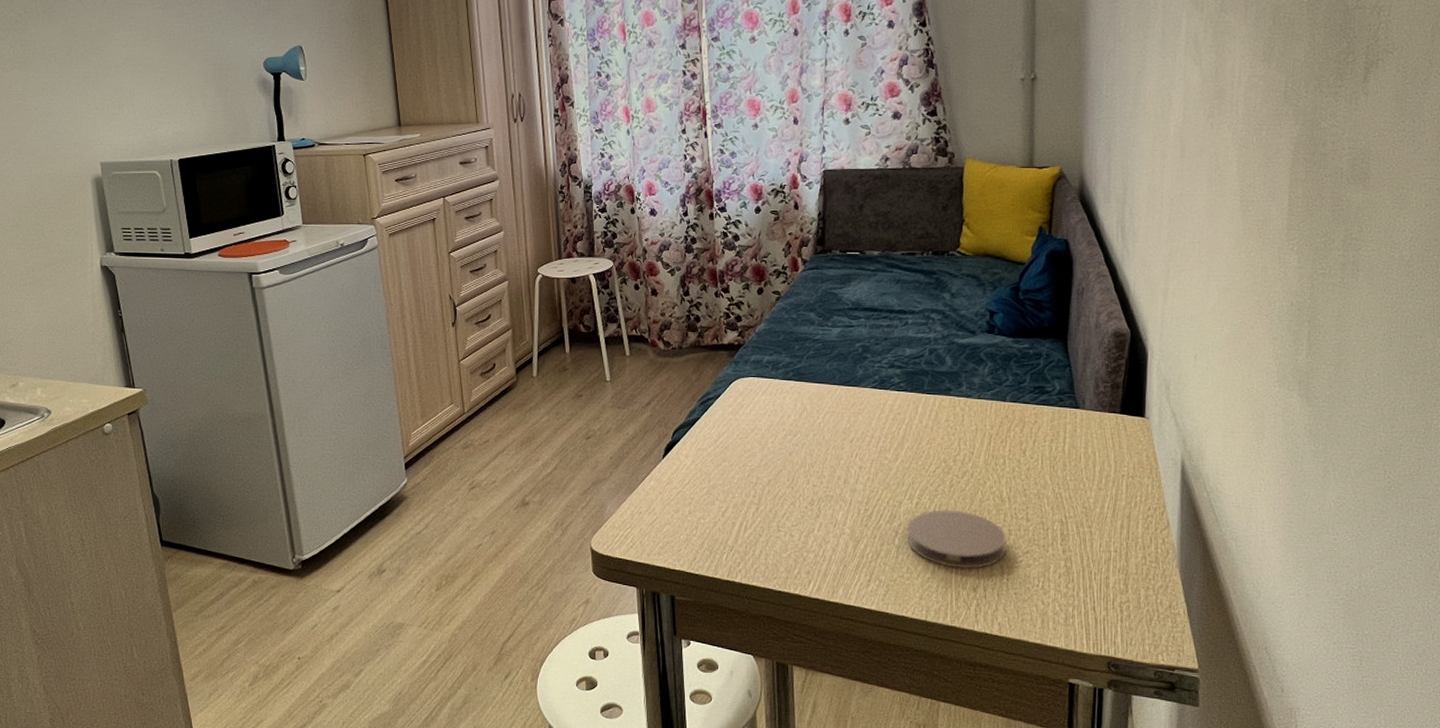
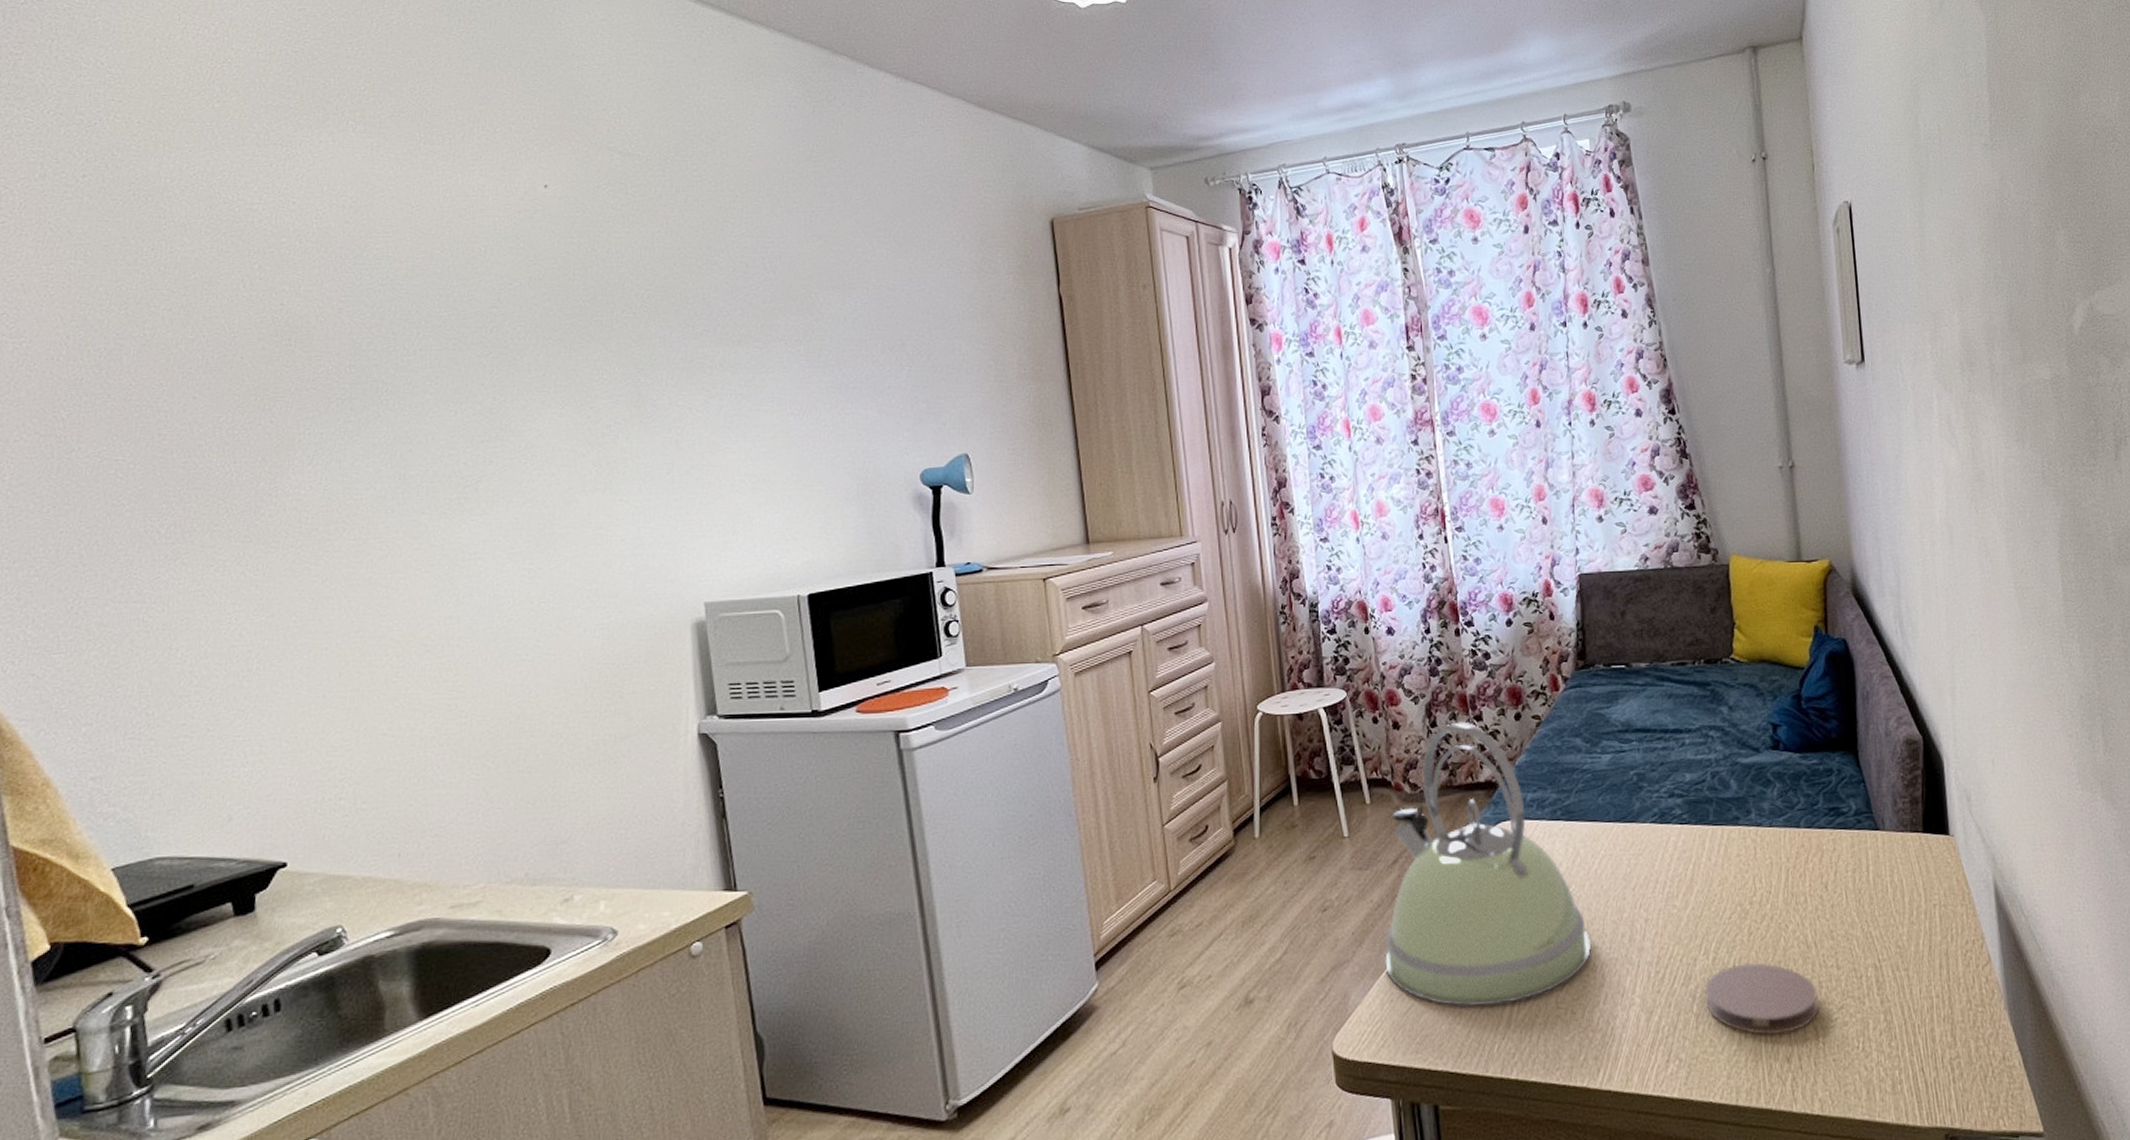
kettle: none [636,292,812,524] -> present [1385,721,1592,1007]

